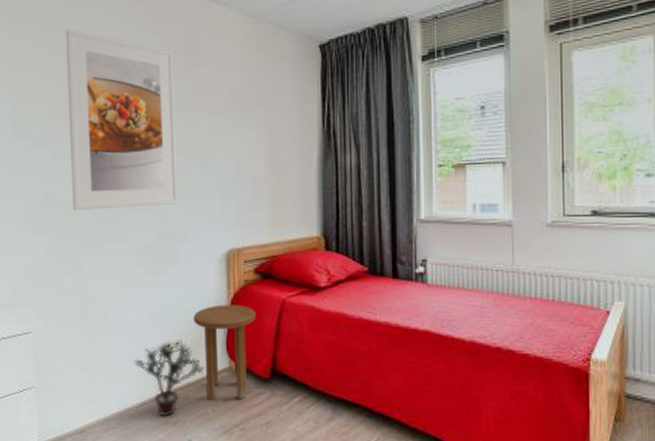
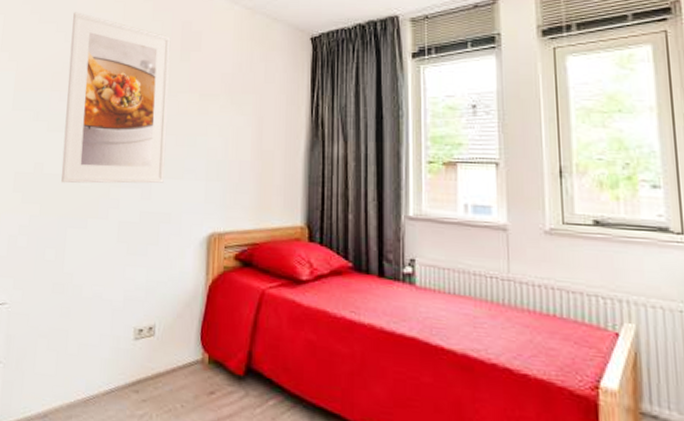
potted plant: present [133,342,205,417] -> none [104,326,177,409]
side table: present [193,305,256,401] -> none [169,290,234,397]

